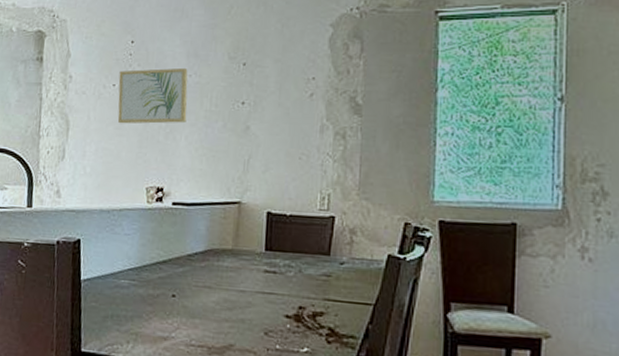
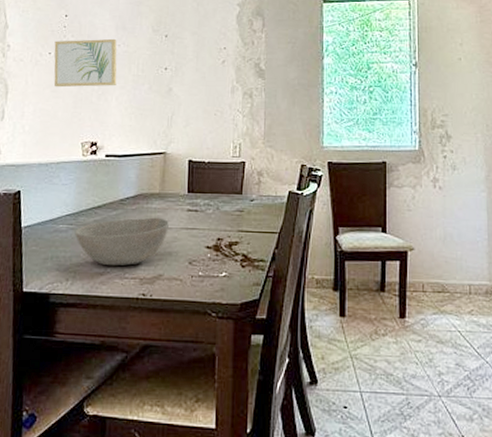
bowl: none [137,277,242,331] -> present [74,217,169,266]

